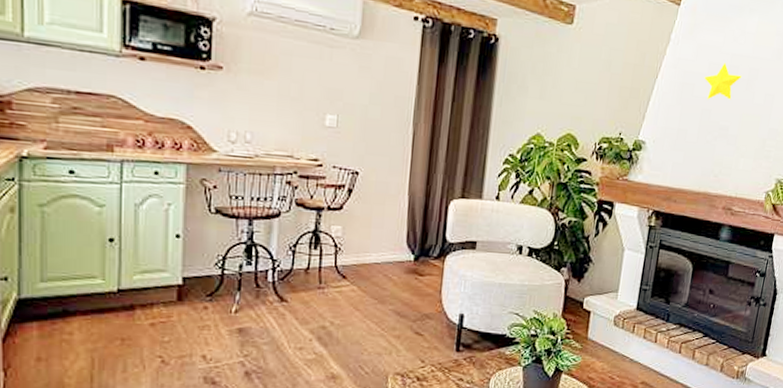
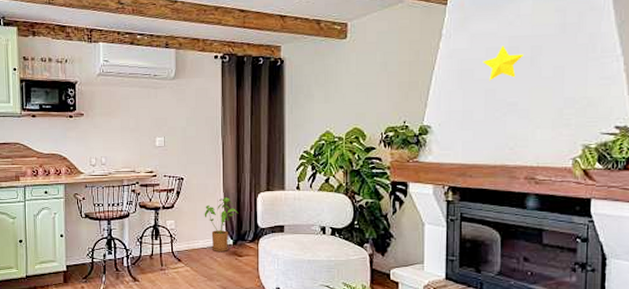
house plant: none [381,201,425,270] -> present [204,197,239,252]

